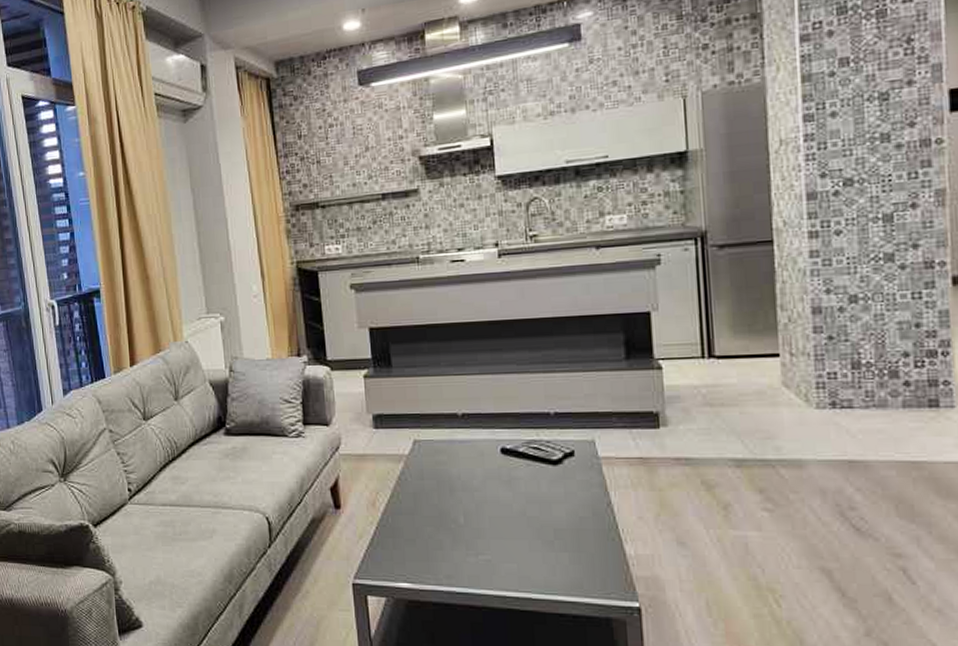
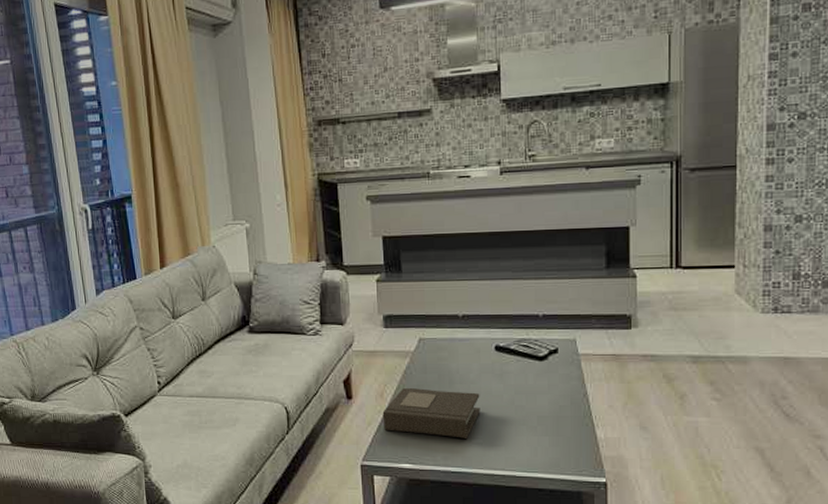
book: none [375,495,487,556] -> present [382,387,481,440]

